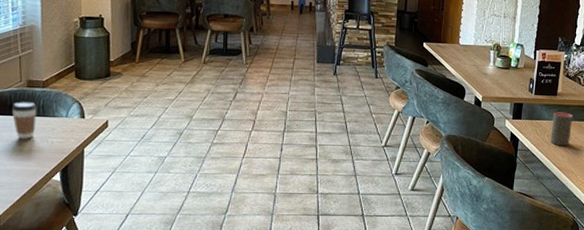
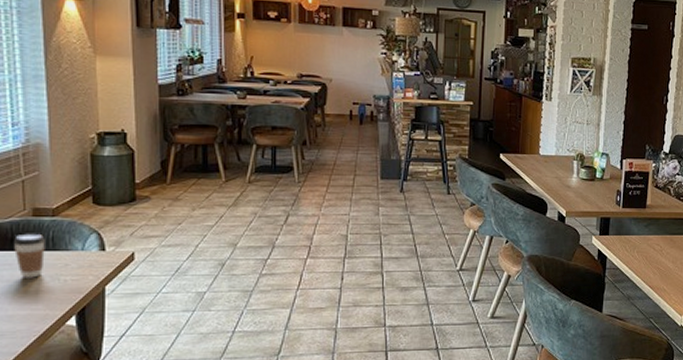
cup: present [550,112,573,146] -> none [640,226,664,263]

